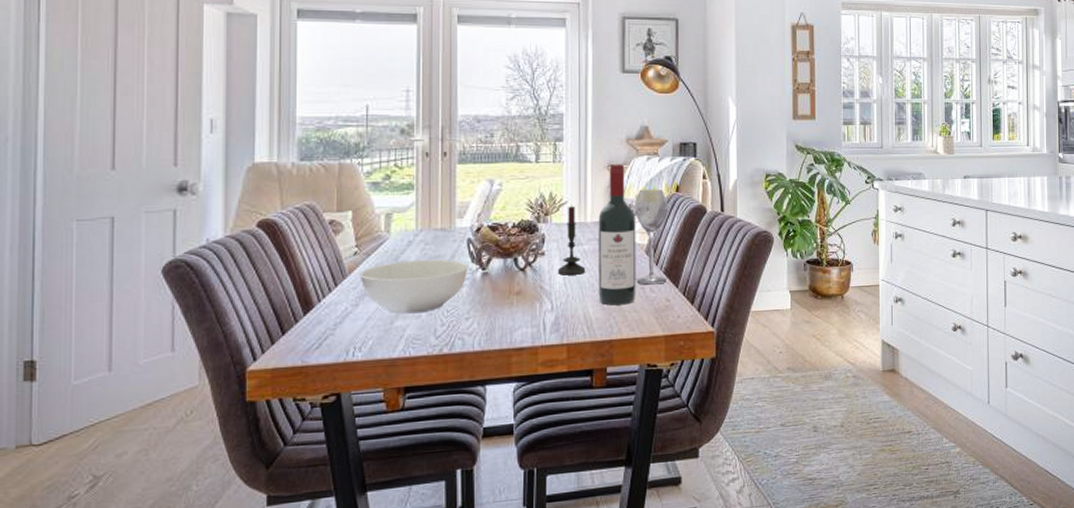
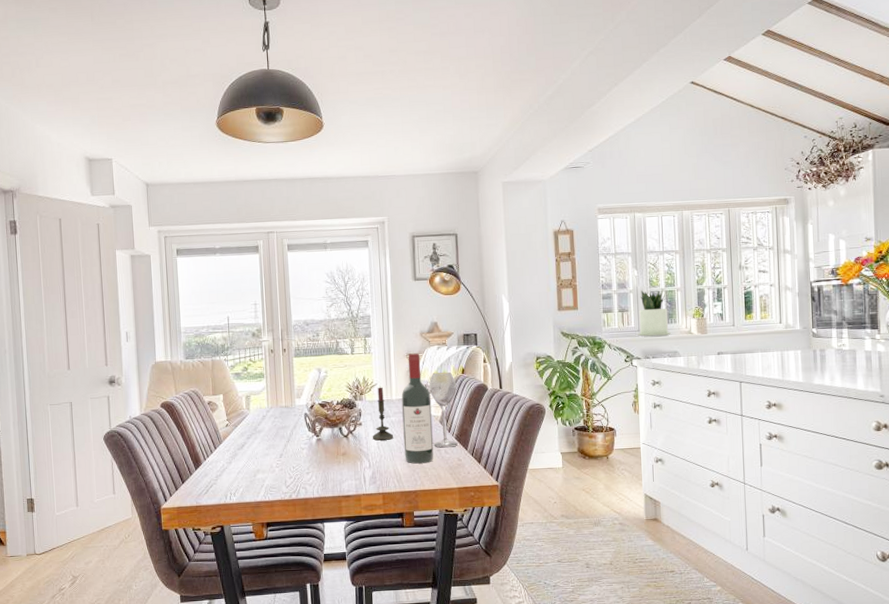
bowl: present [359,259,469,314] -> none [231,429,307,470]
planter: none [880,100,916,155] -> present [637,288,671,337]

